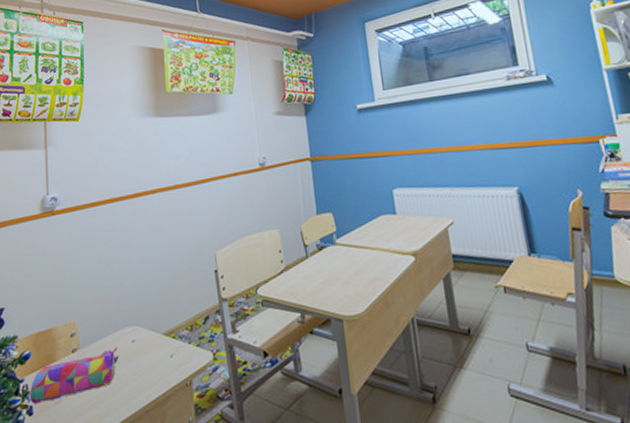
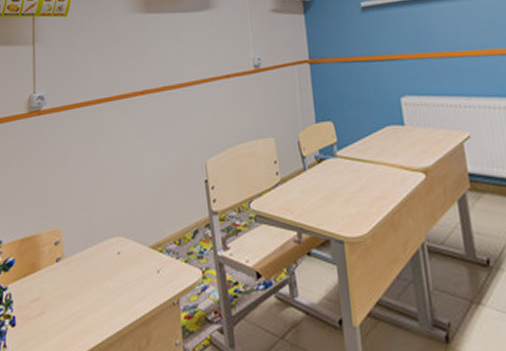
pencil case: present [29,347,119,404] -> none [12,258,104,314]

